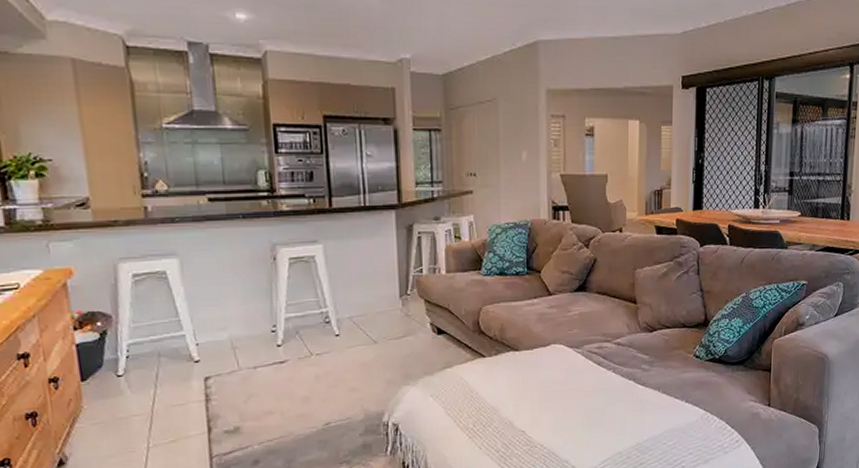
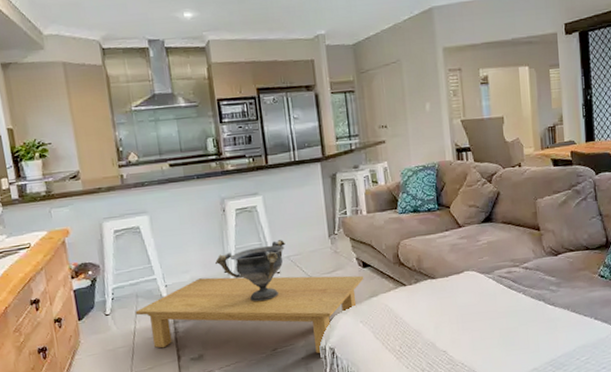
coffee table: none [156,337,438,430] -> present [135,275,364,354]
decorative bowl: none [261,297,348,368] -> present [215,240,285,302]

